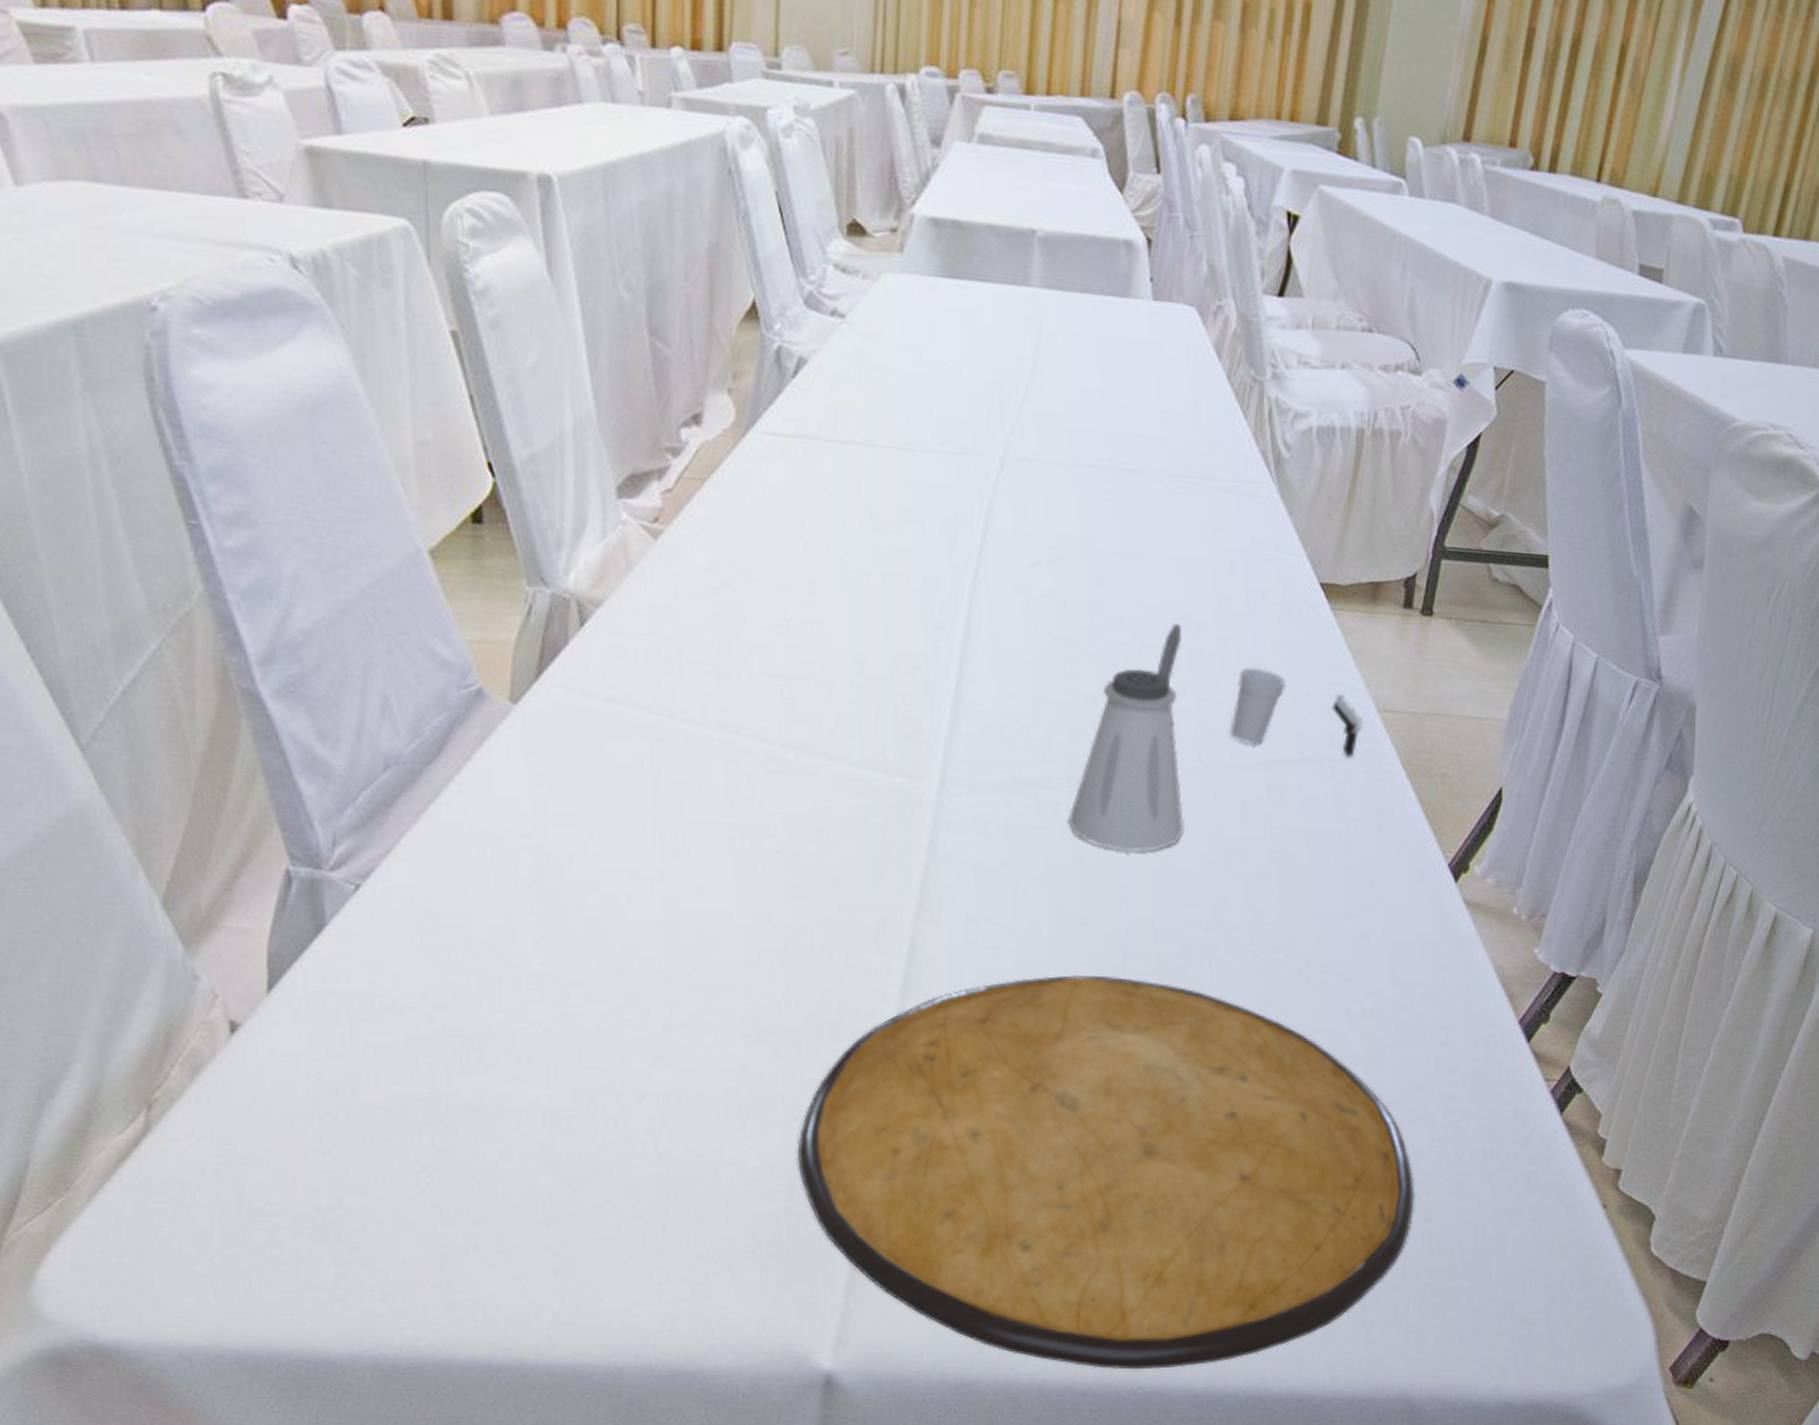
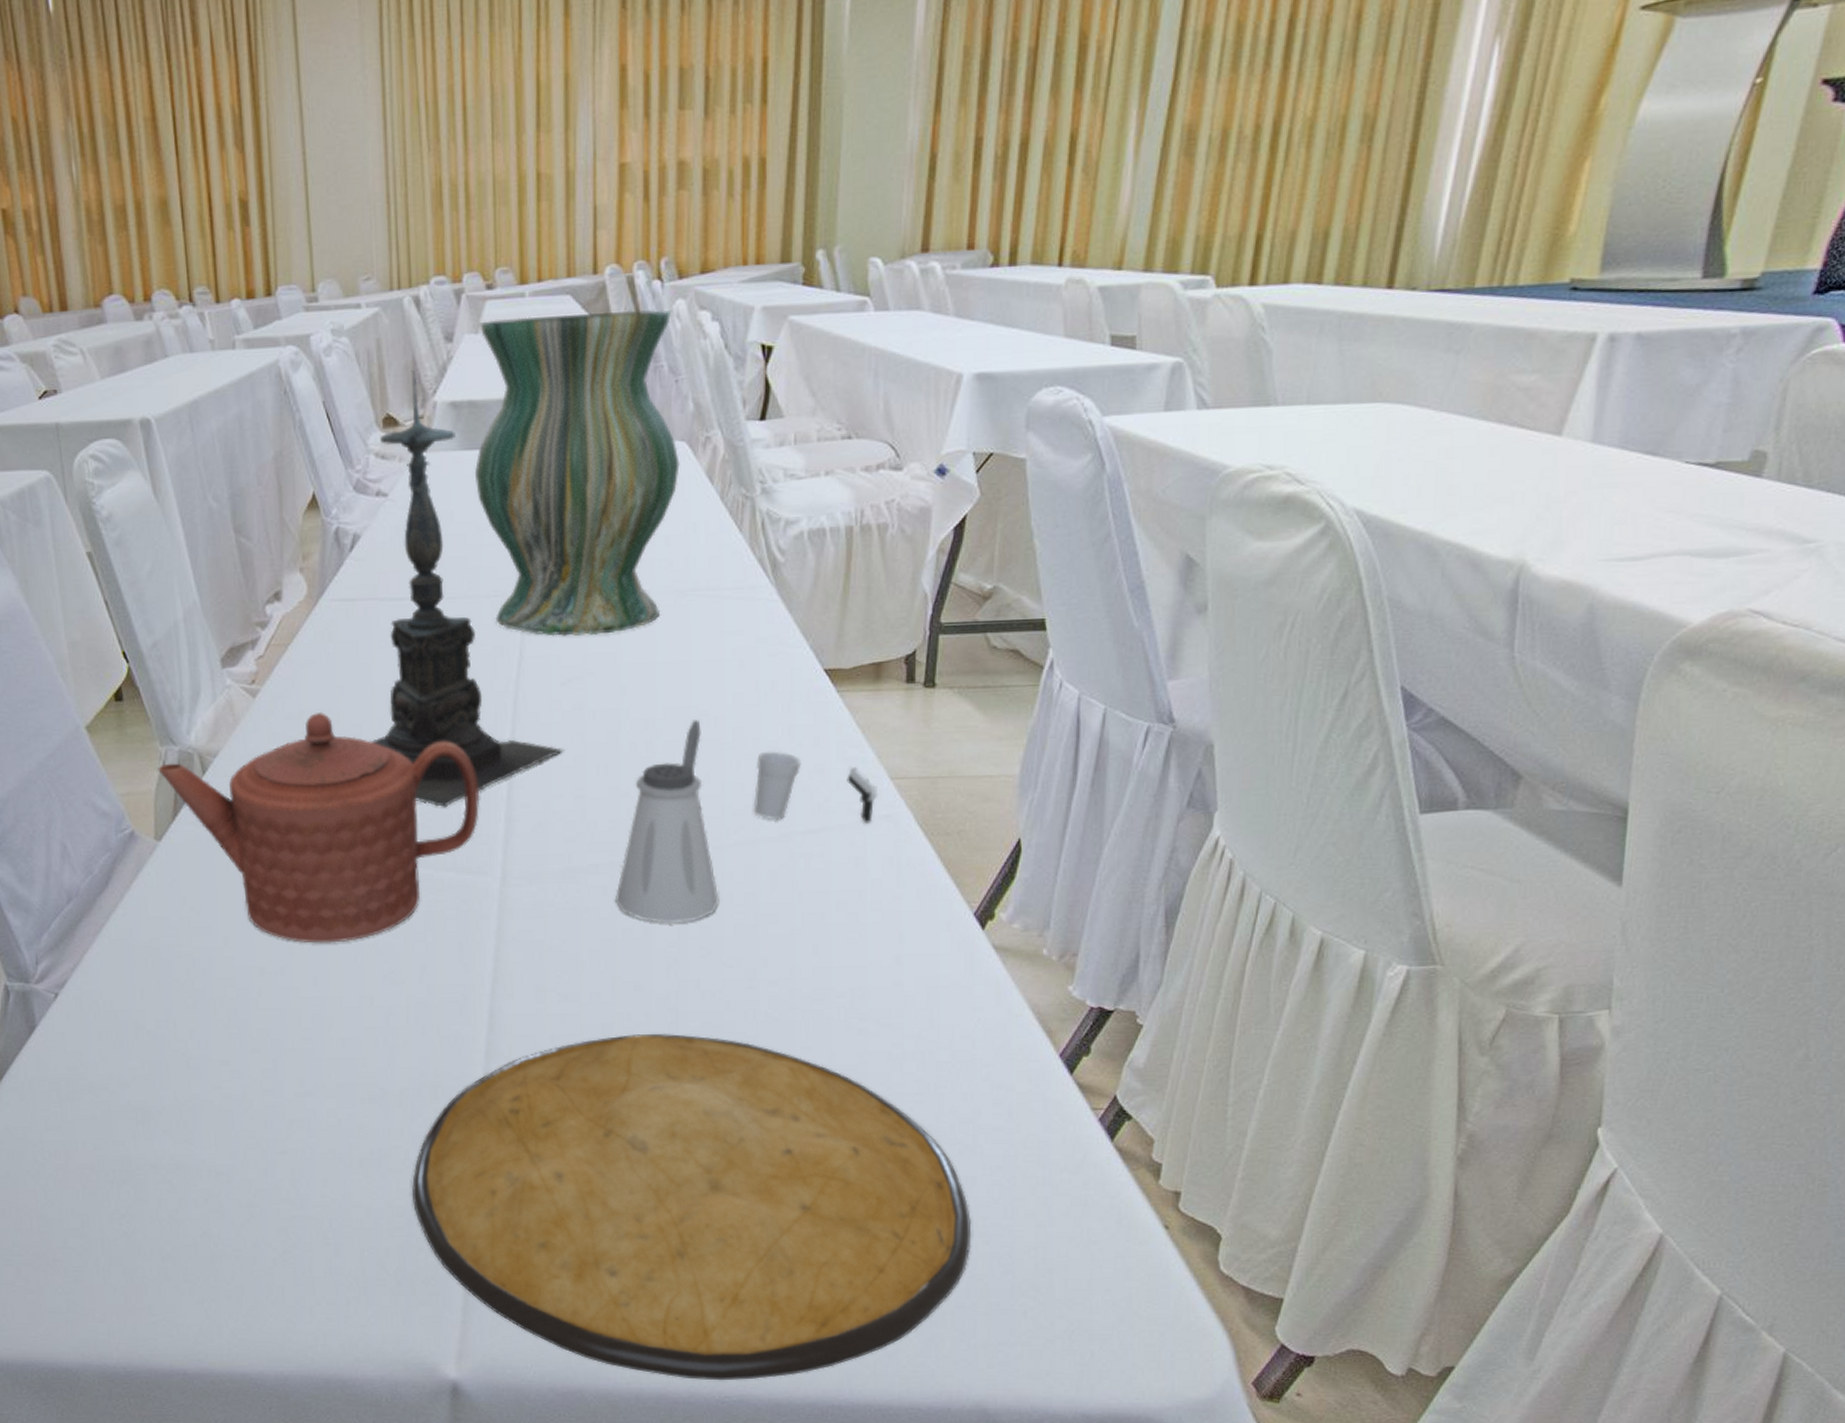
teapot: none [522,565,923,847] -> present [158,711,480,943]
candle holder: none [797,172,1026,697] -> present [371,370,564,808]
vase: none [951,129,1194,515] -> present [475,309,680,636]

